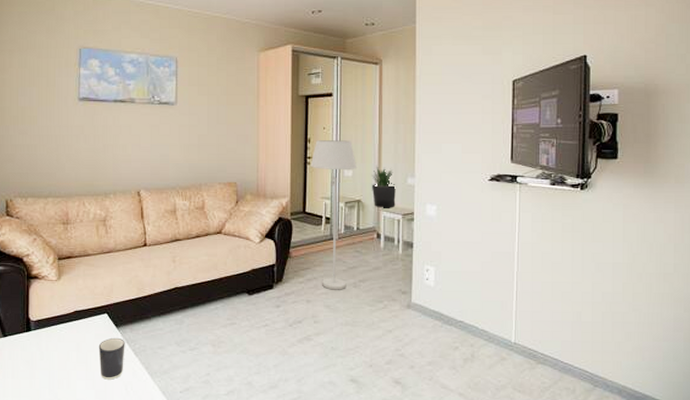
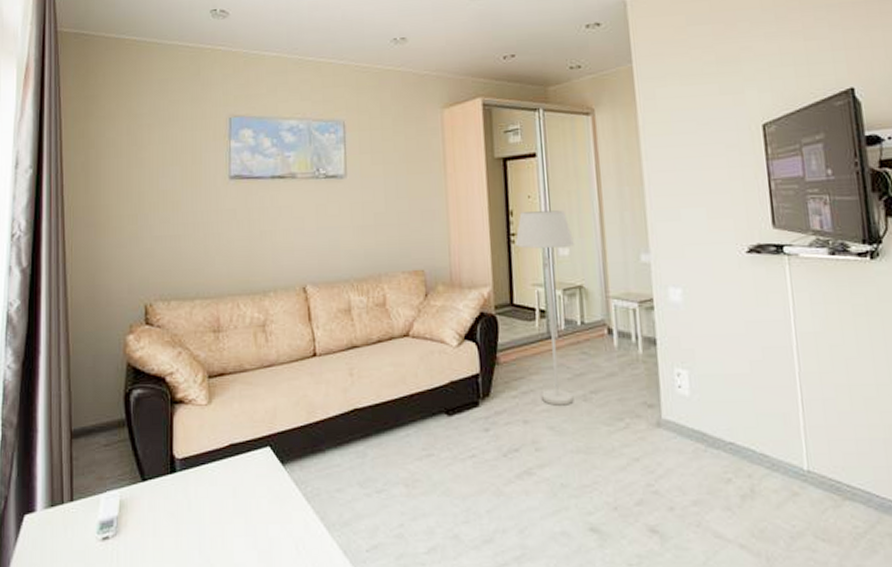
mug: present [98,337,125,380] -> none [260,478,294,536]
planter: present [372,167,396,208] -> none [595,242,629,295]

